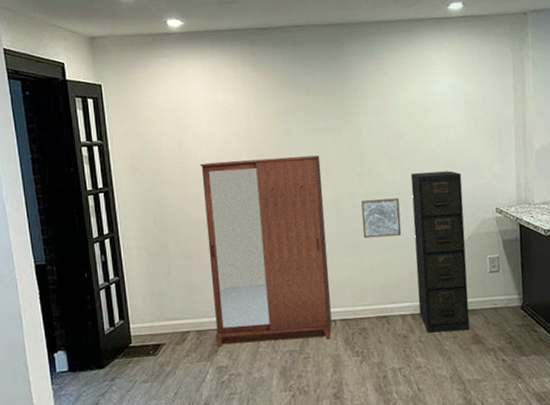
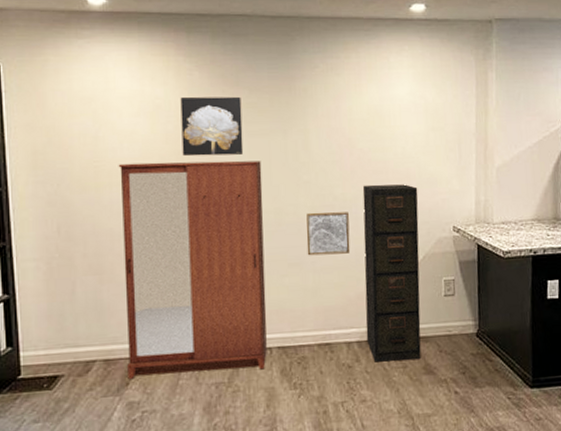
wall art: none [248,99,304,155] -> present [180,96,244,157]

